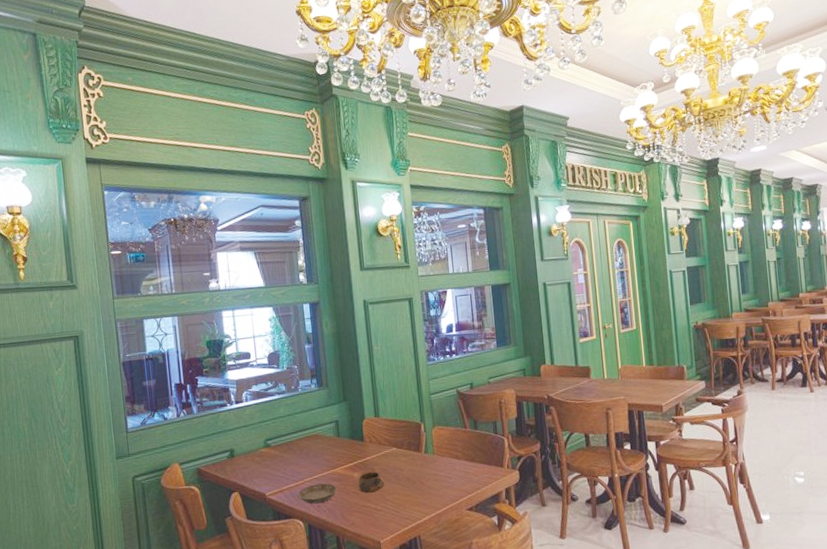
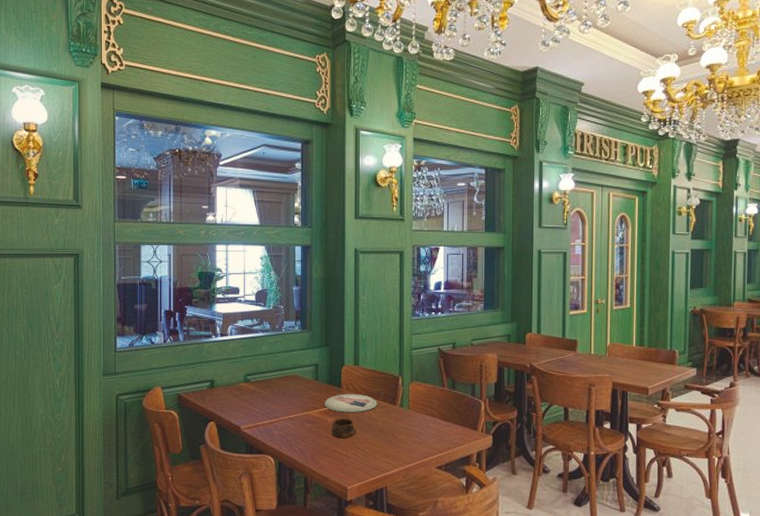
saucer: present [298,483,336,504] -> none [271,424,309,443]
plate: none [348,445,402,467] -> present [324,394,377,413]

